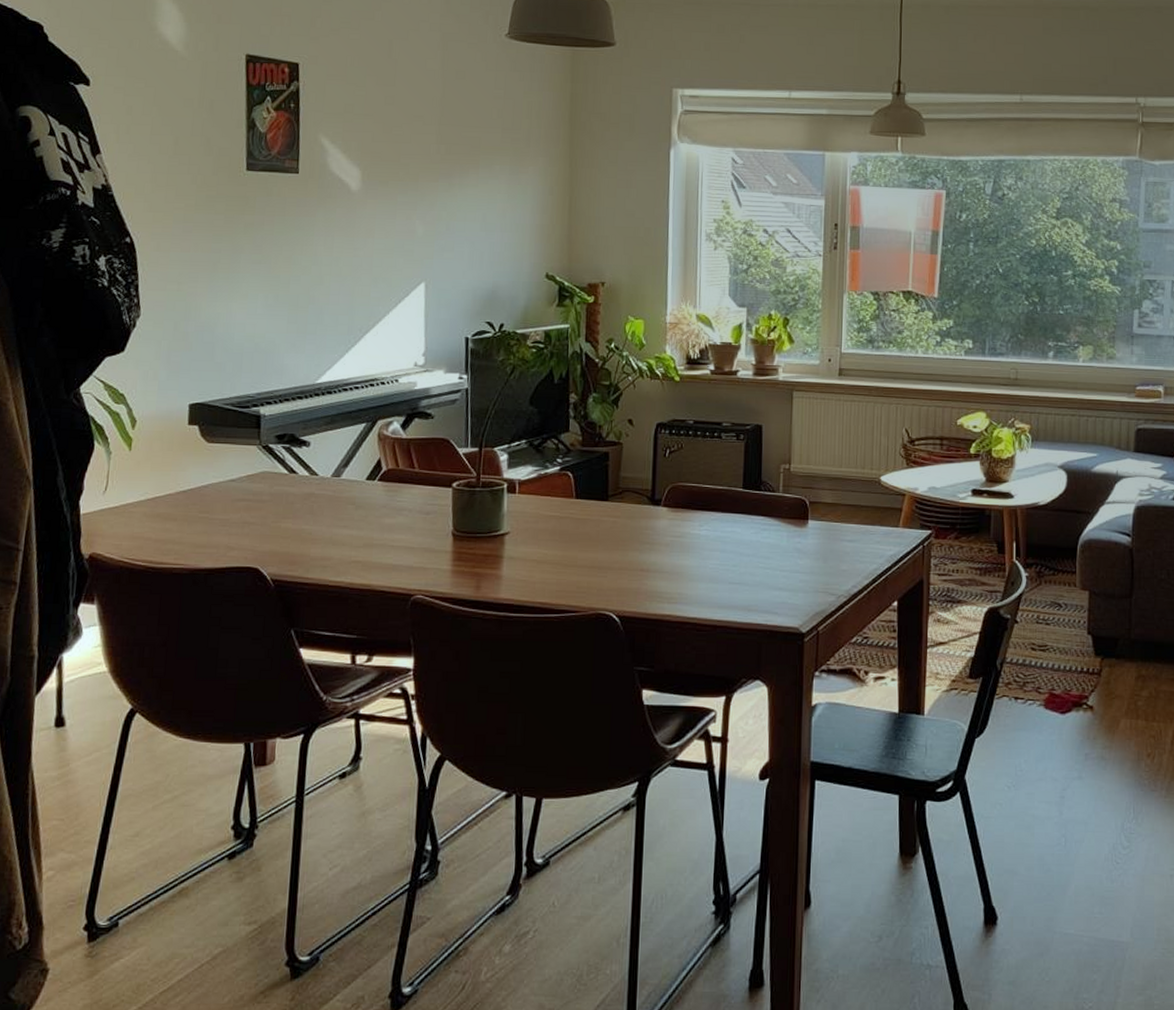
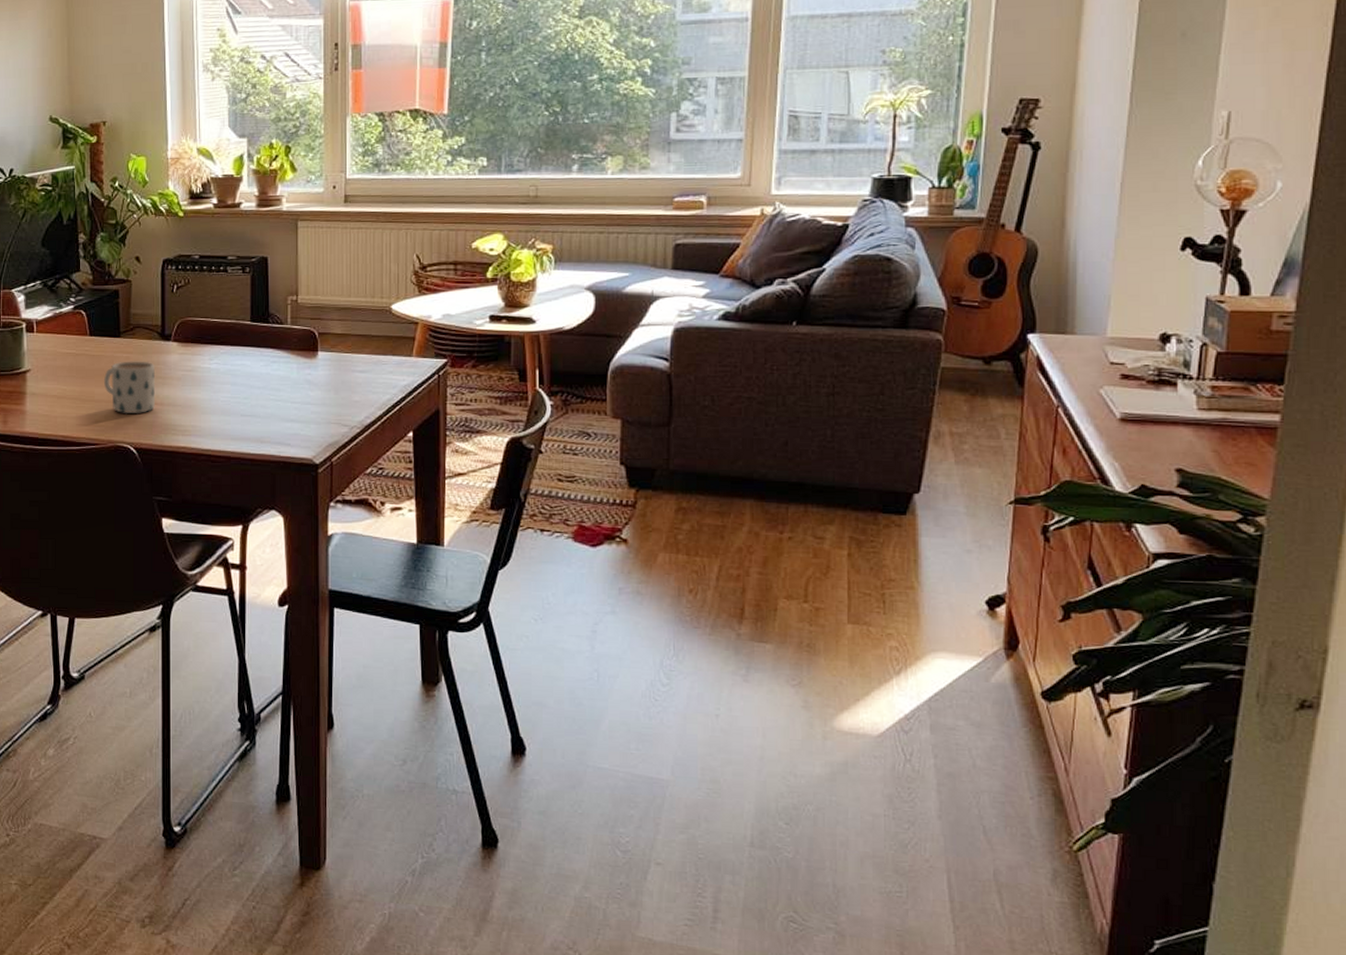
mug: none [588,525,643,580] -> present [104,361,155,413]

